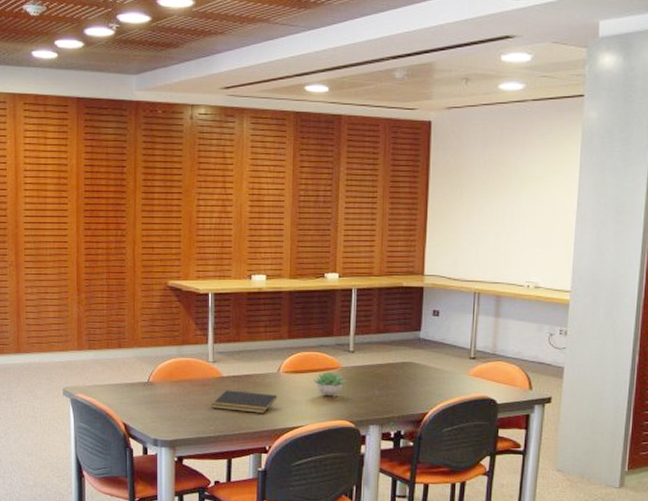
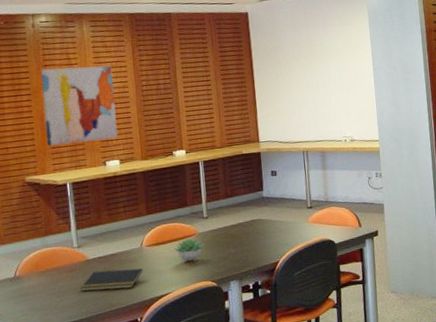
wall art: none [193,166,269,251] -> present [41,65,118,147]

